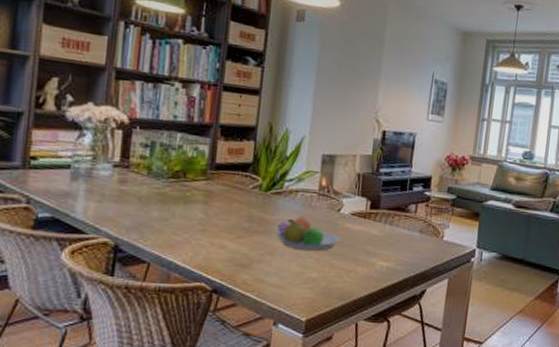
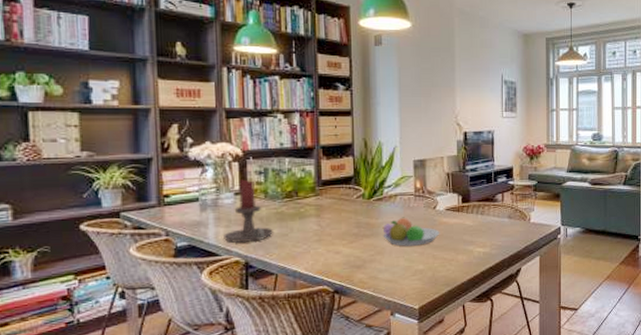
candle holder: none [93,150,152,223] -> present [224,179,273,243]

